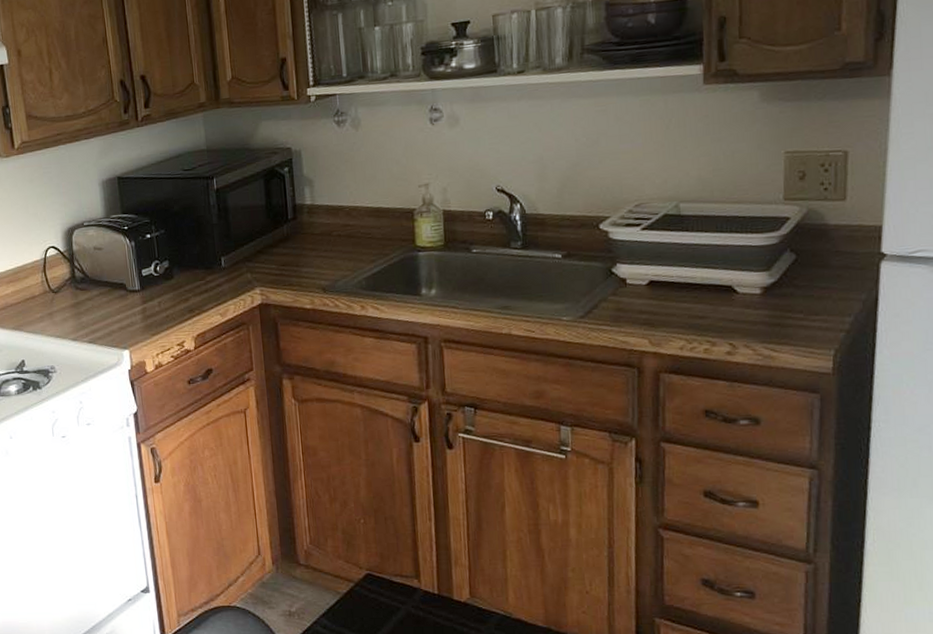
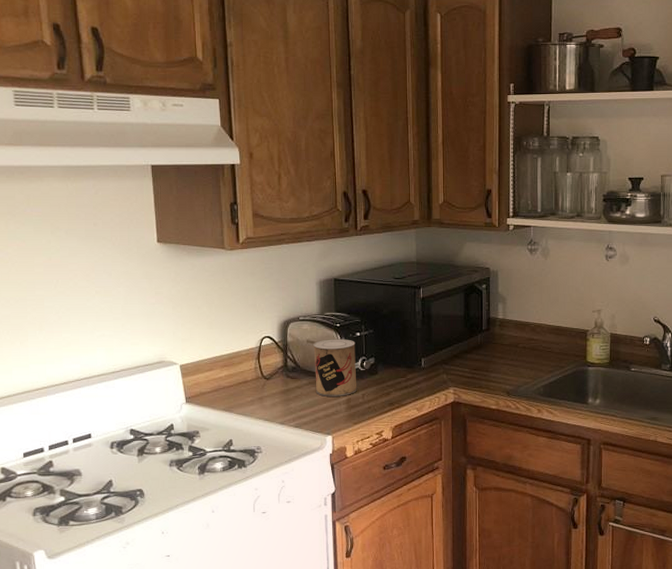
tin can: none [101,242,152,307] -> present [313,339,357,397]

